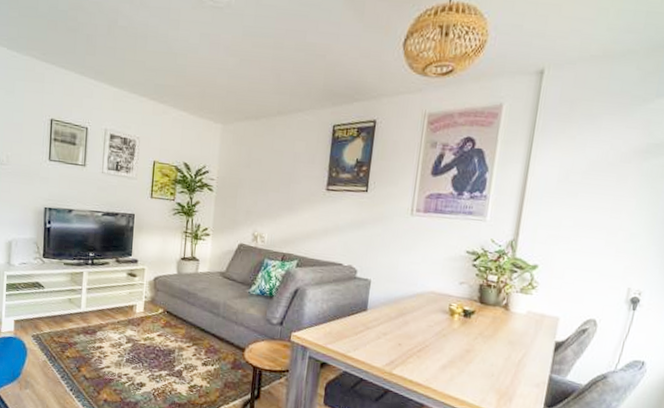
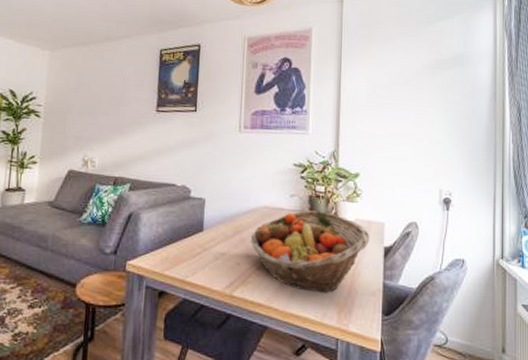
fruit basket: none [413,298,541,380] -> present [250,210,370,293]

